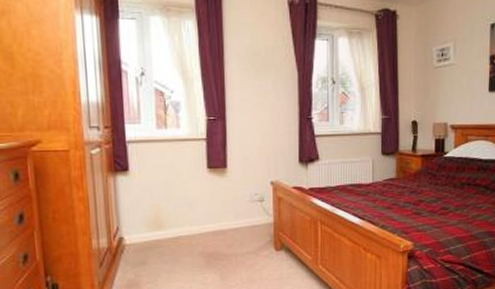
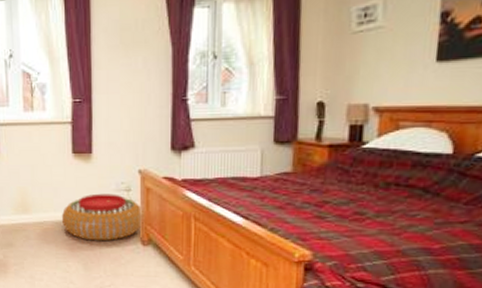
pouf: none [197,204,276,251] -> present [61,193,143,241]

